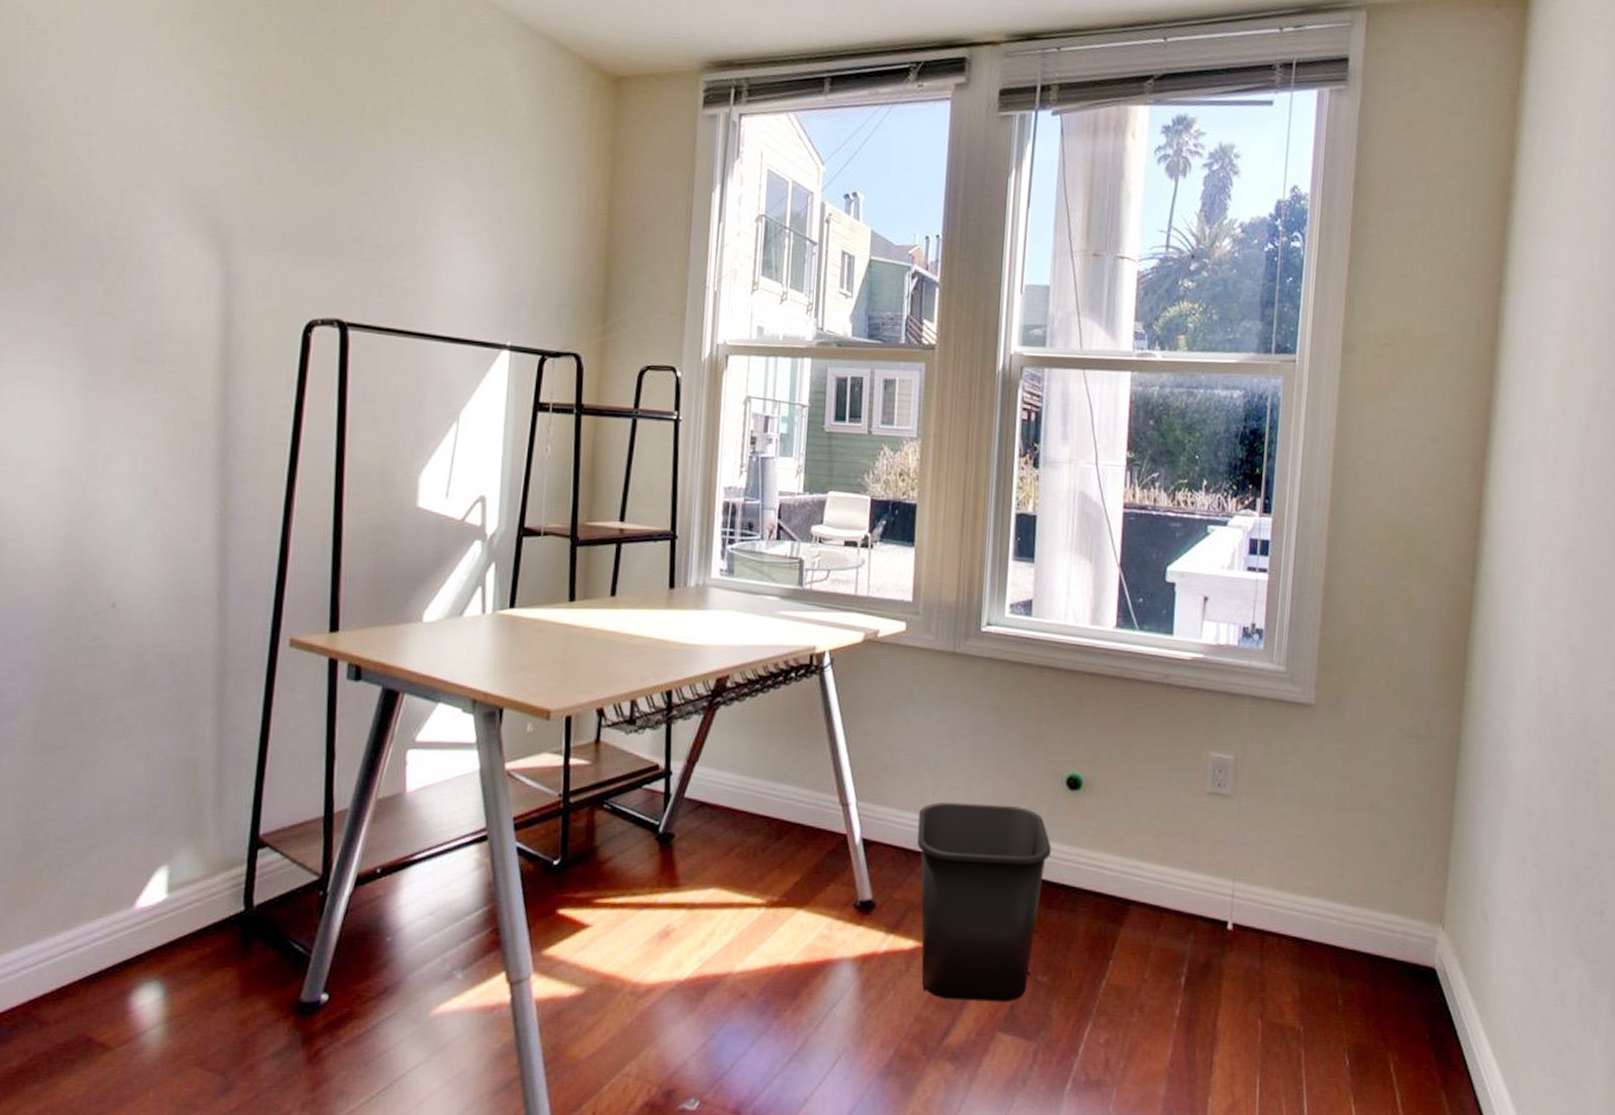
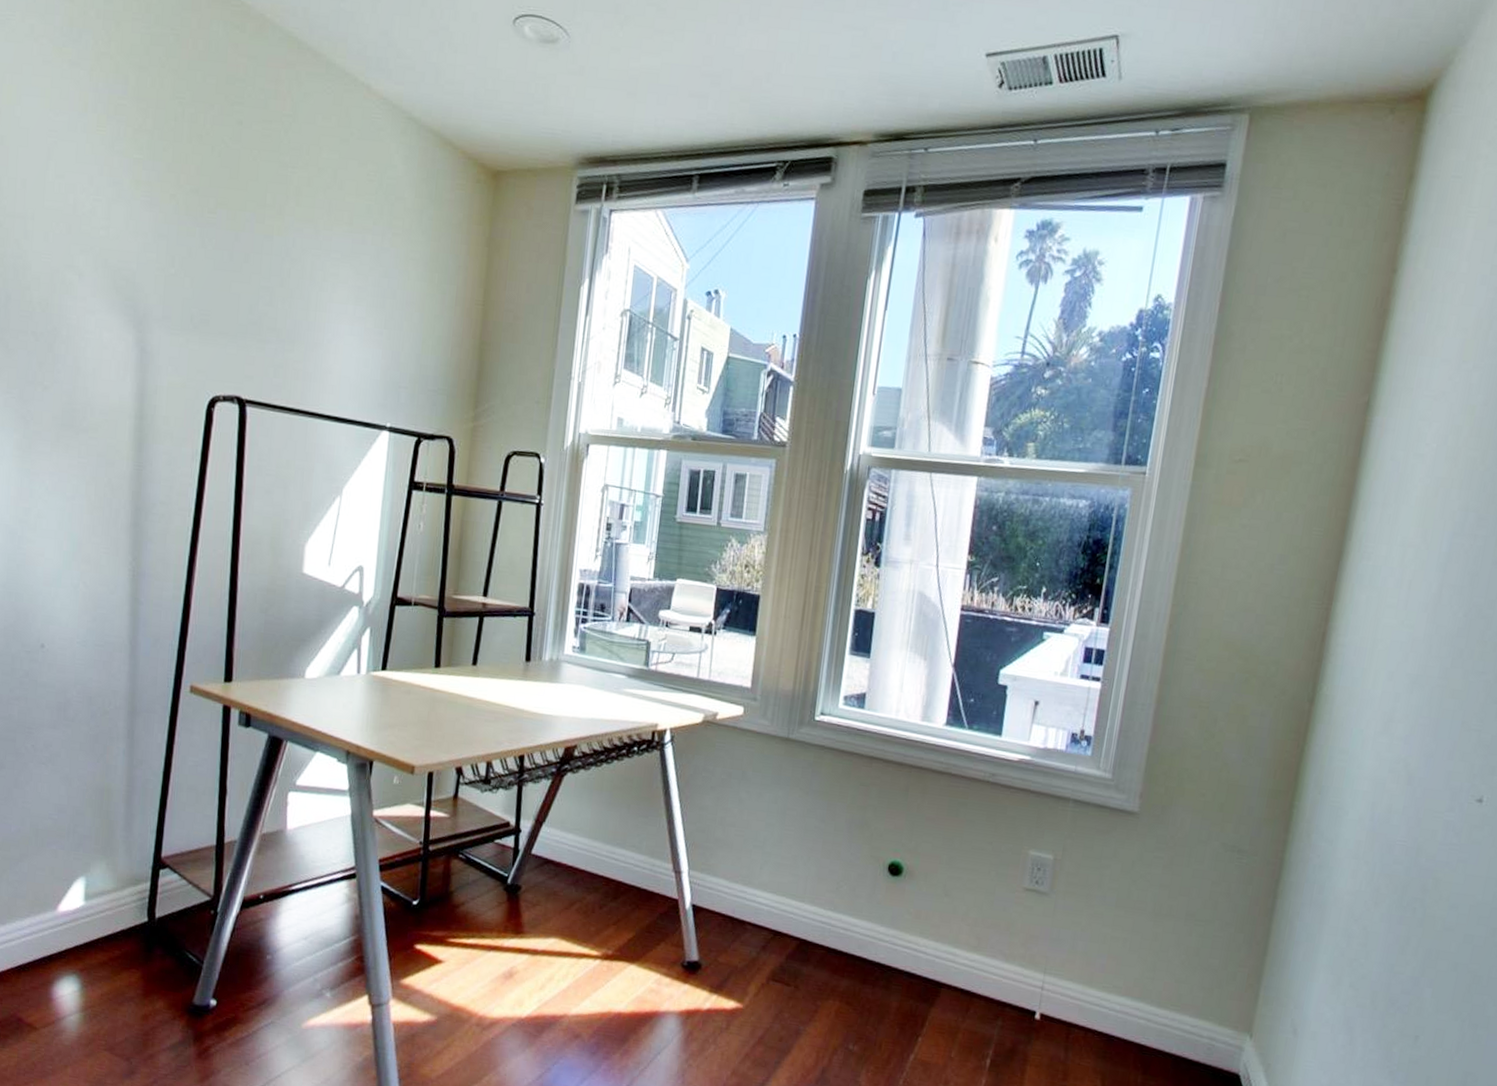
waste bin: present [917,802,1052,1002] -> none [740,877,870,1066]

